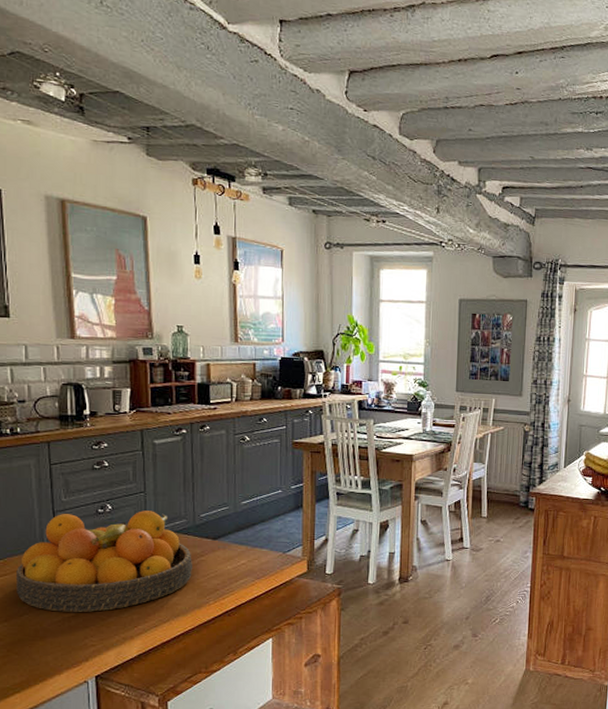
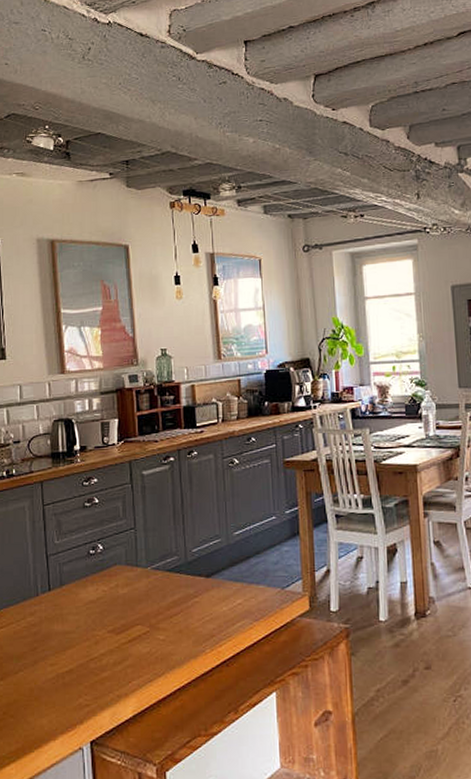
fruit bowl: present [16,510,193,613] -> none [12,548,187,668]

